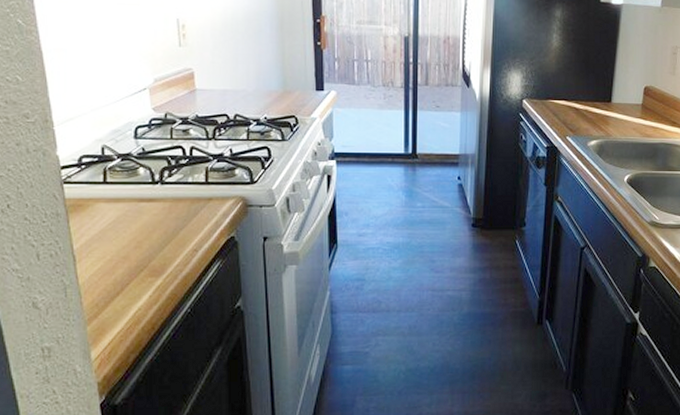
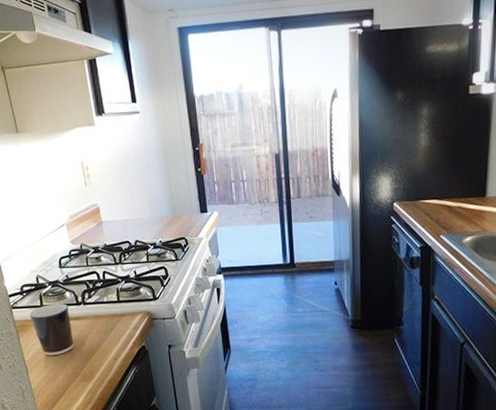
mug: none [86,180,143,244] -> present [29,303,74,356]

